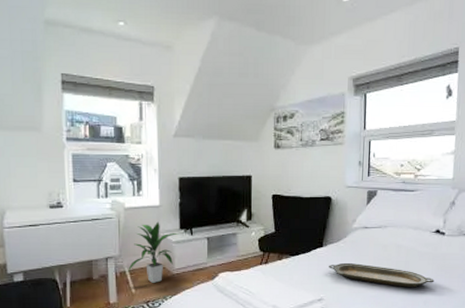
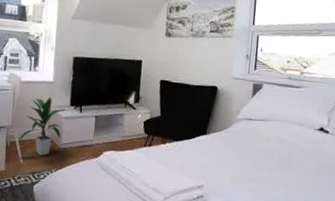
serving tray: present [329,262,434,287] -> none [211,152,316,183]

